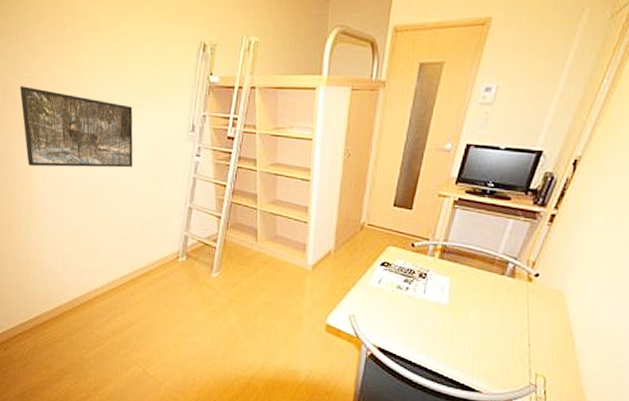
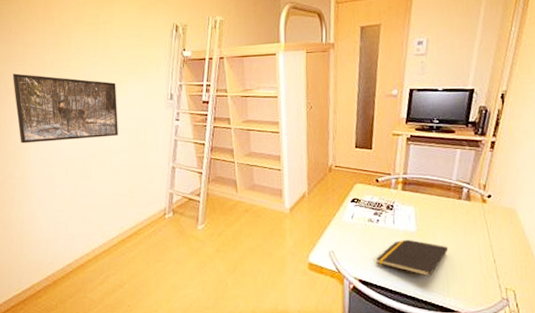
notepad: none [399,311,481,353] -> present [376,239,449,277]

